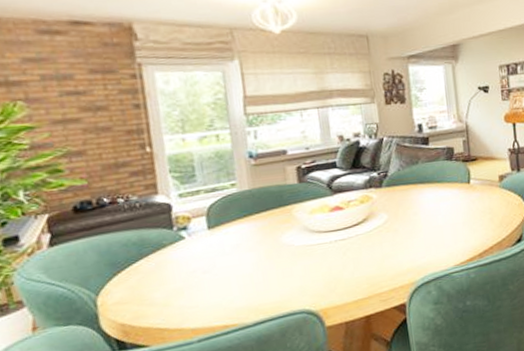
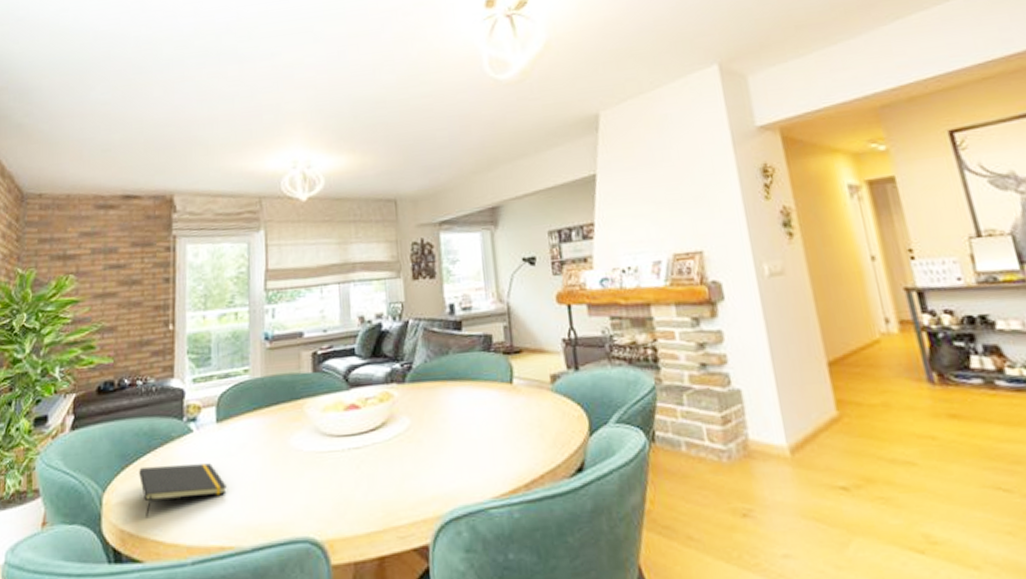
notepad: none [133,262,225,311] -> present [139,463,227,517]

